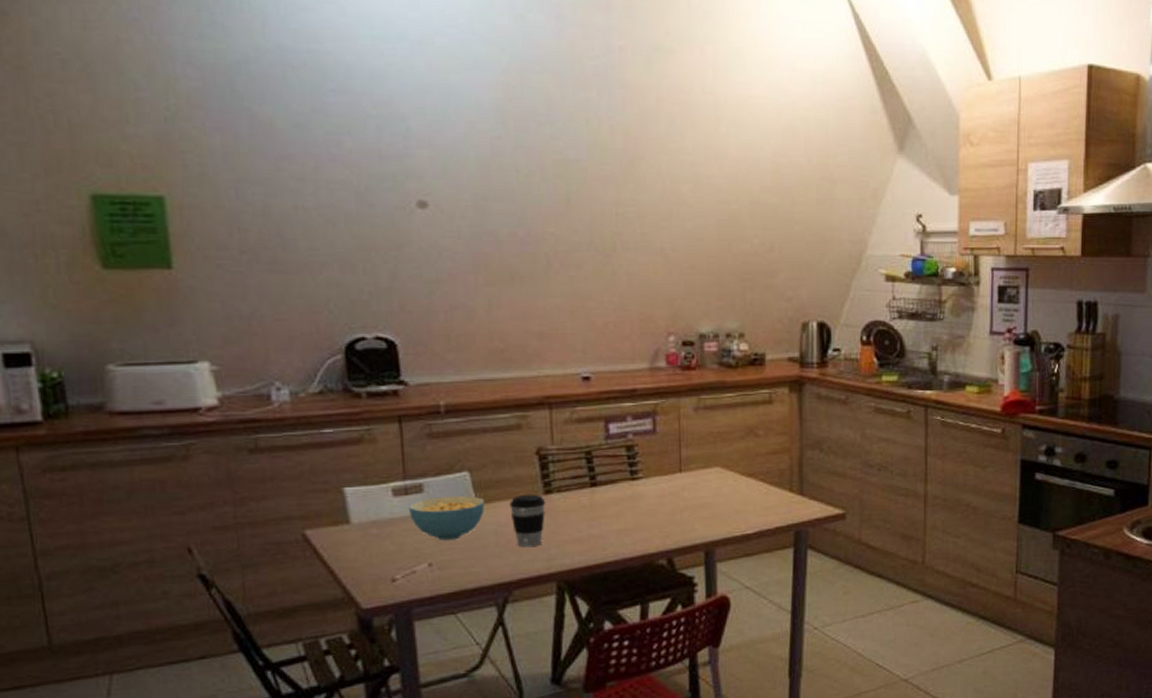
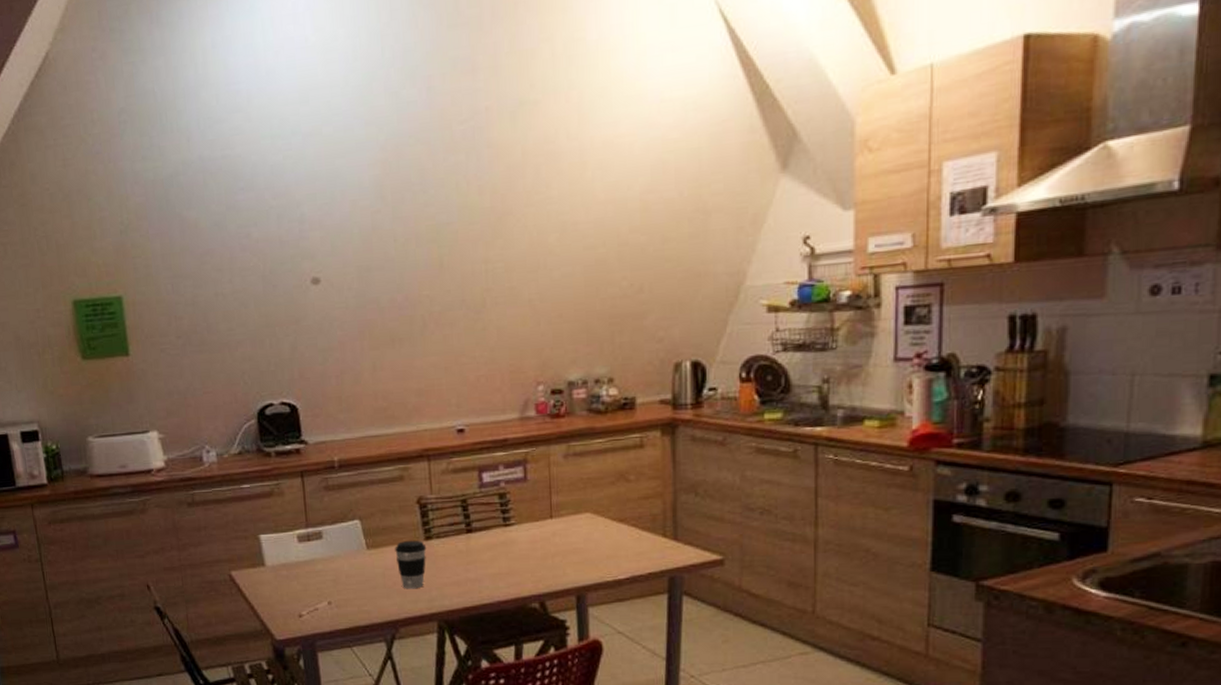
cereal bowl: present [409,496,485,540] -> none [311,542,374,582]

